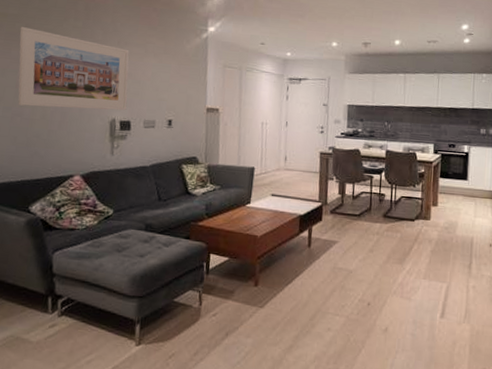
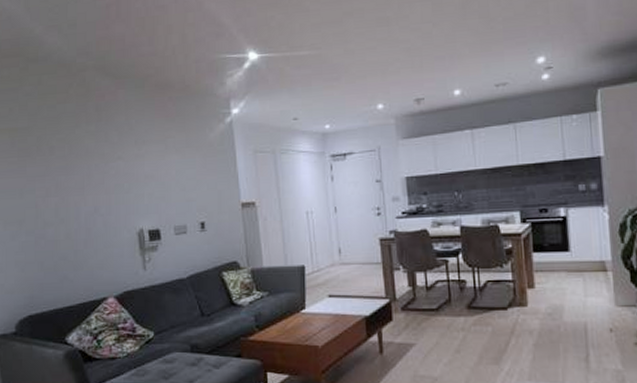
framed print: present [18,27,129,111] -> none [32,140,154,227]

